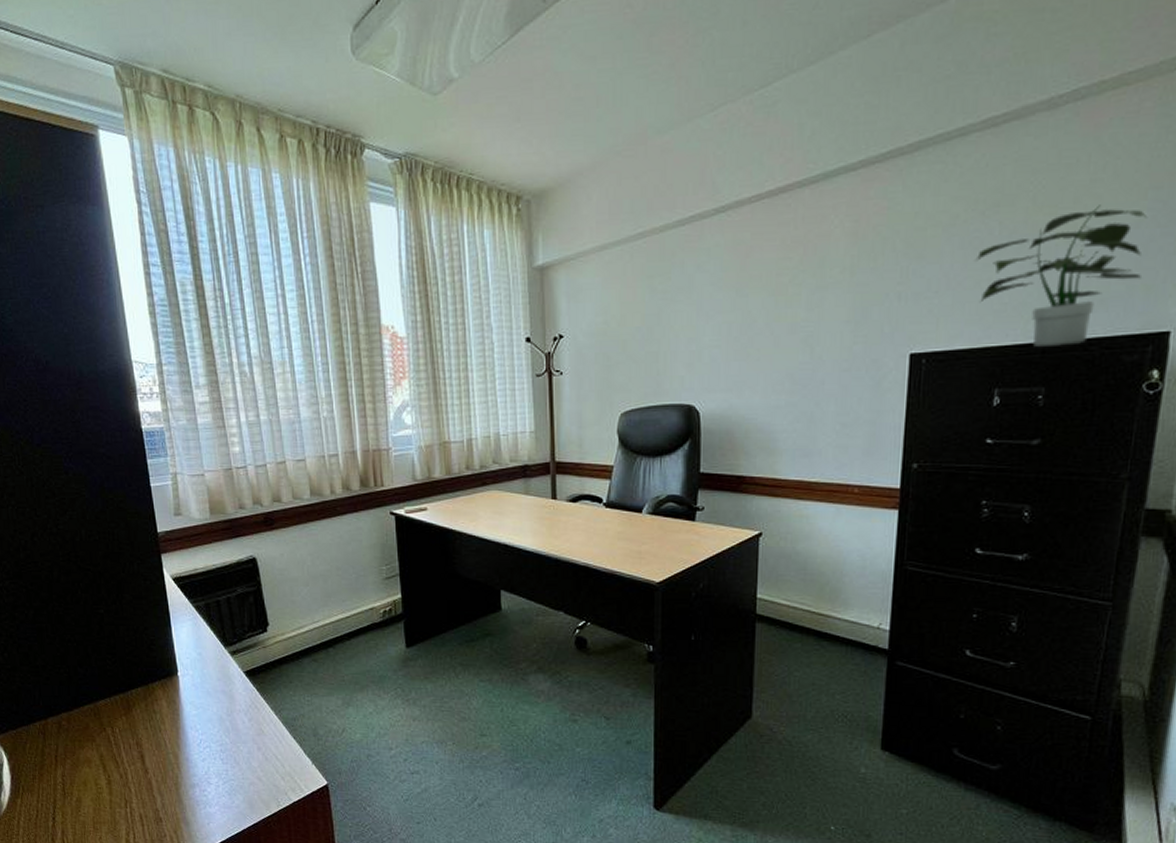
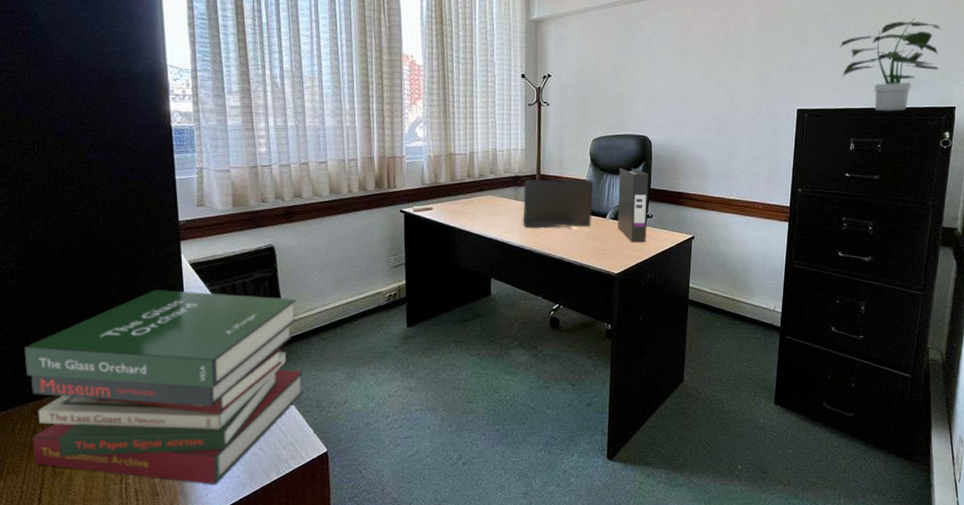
books: none [26,607,298,814] -> present [24,289,304,484]
laptop computer: none [534,465,624,529] -> present [522,178,594,228]
binder: none [656,446,698,543] -> present [617,167,649,243]

